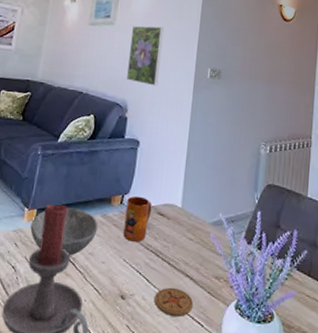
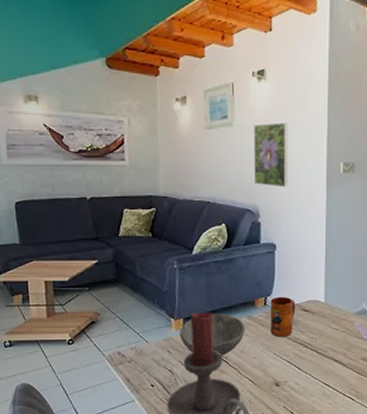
coaster: present [154,287,194,317] -> none [306,372,344,395]

